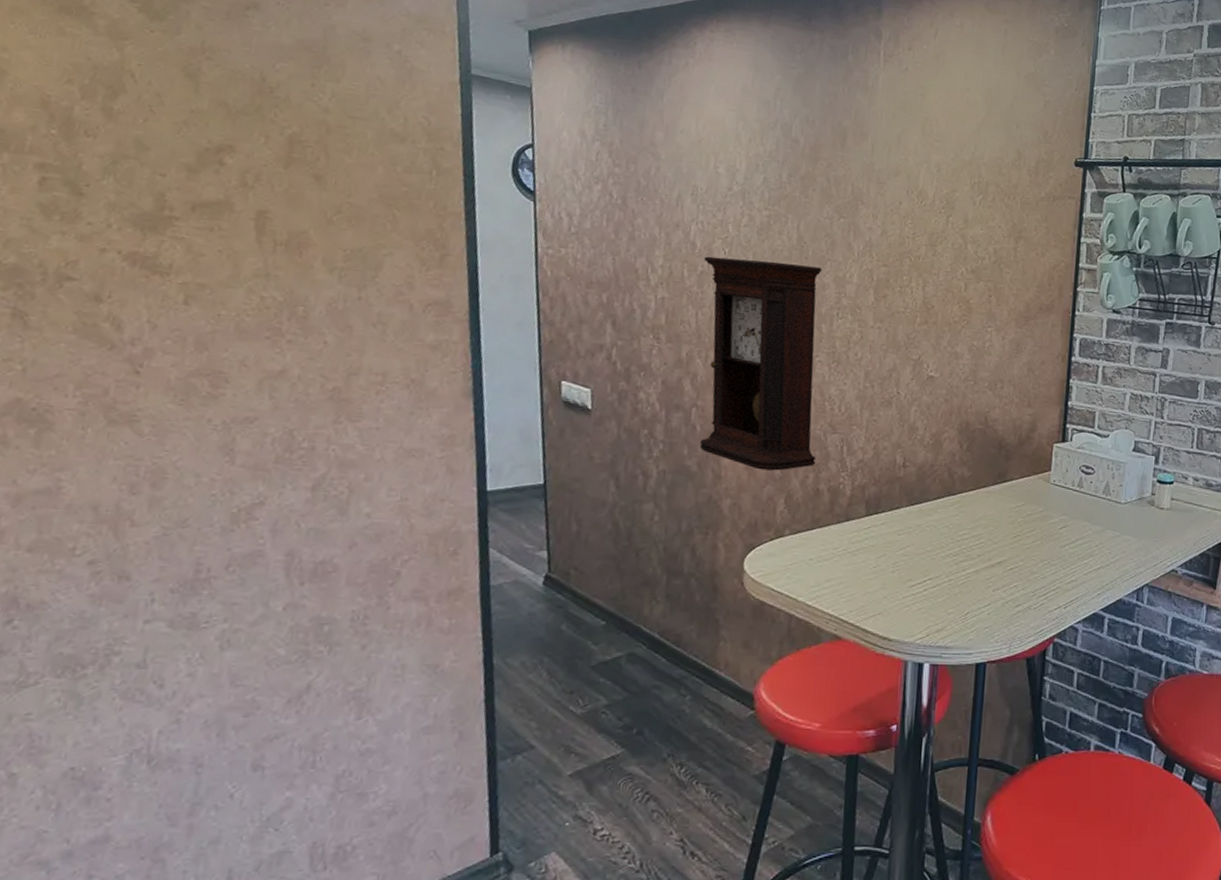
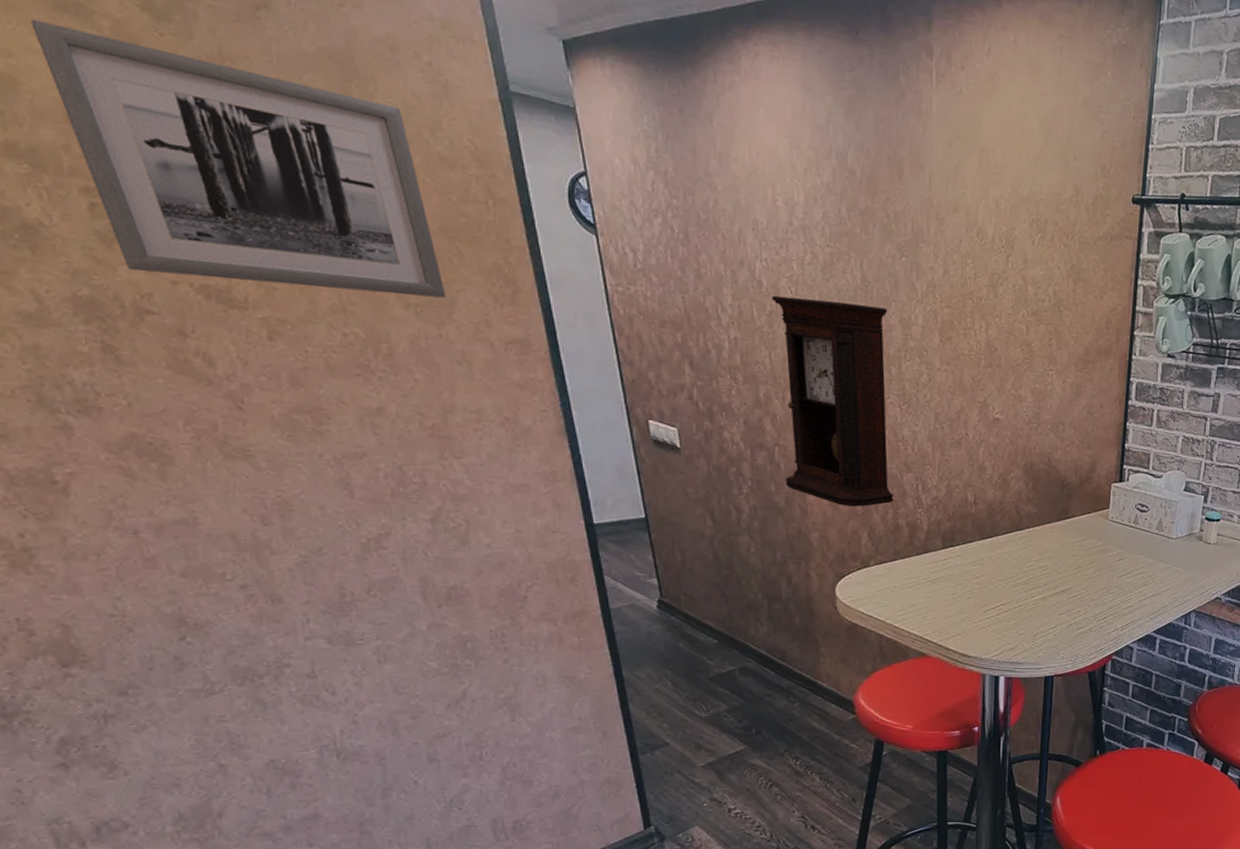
wall art: none [32,20,374,262] -> present [31,18,446,298]

